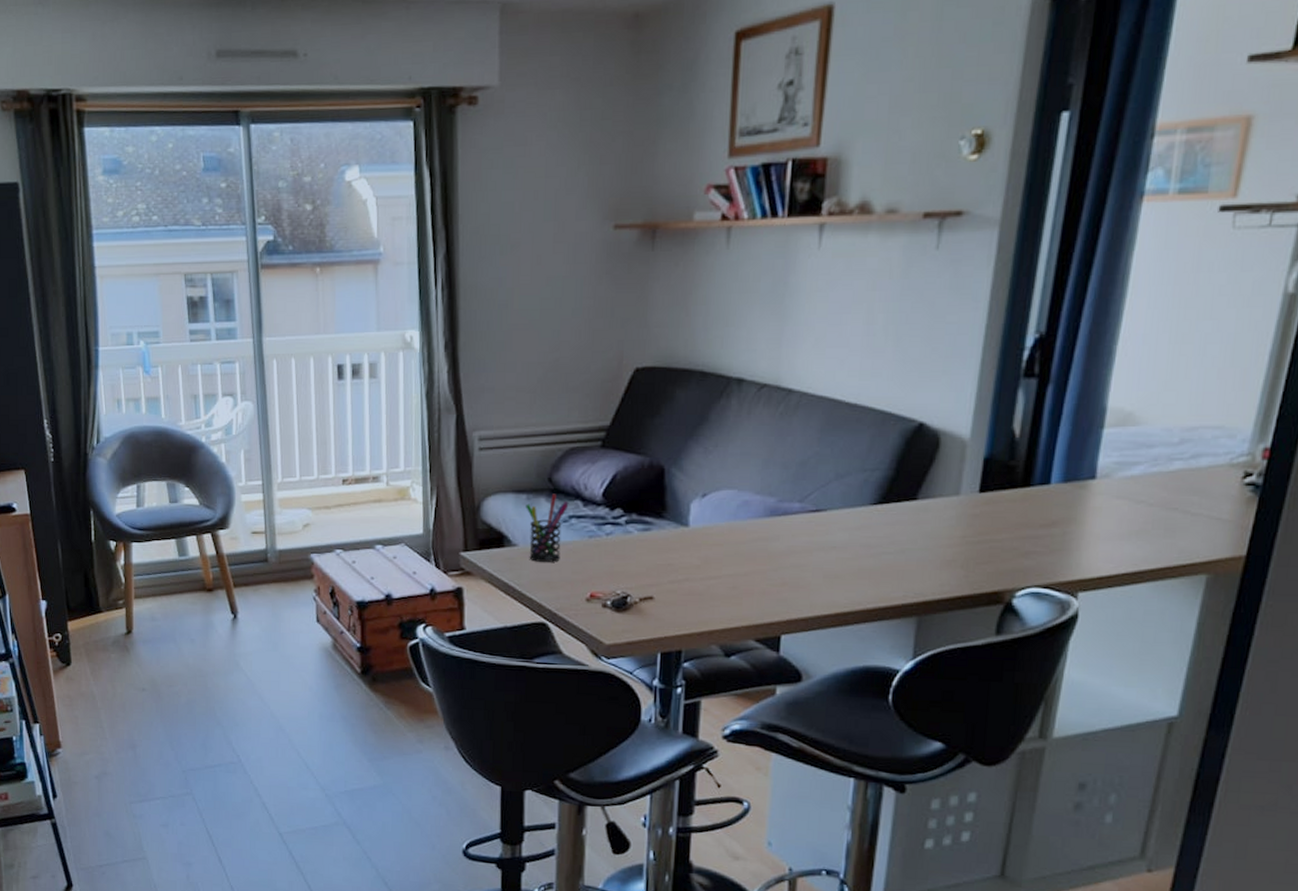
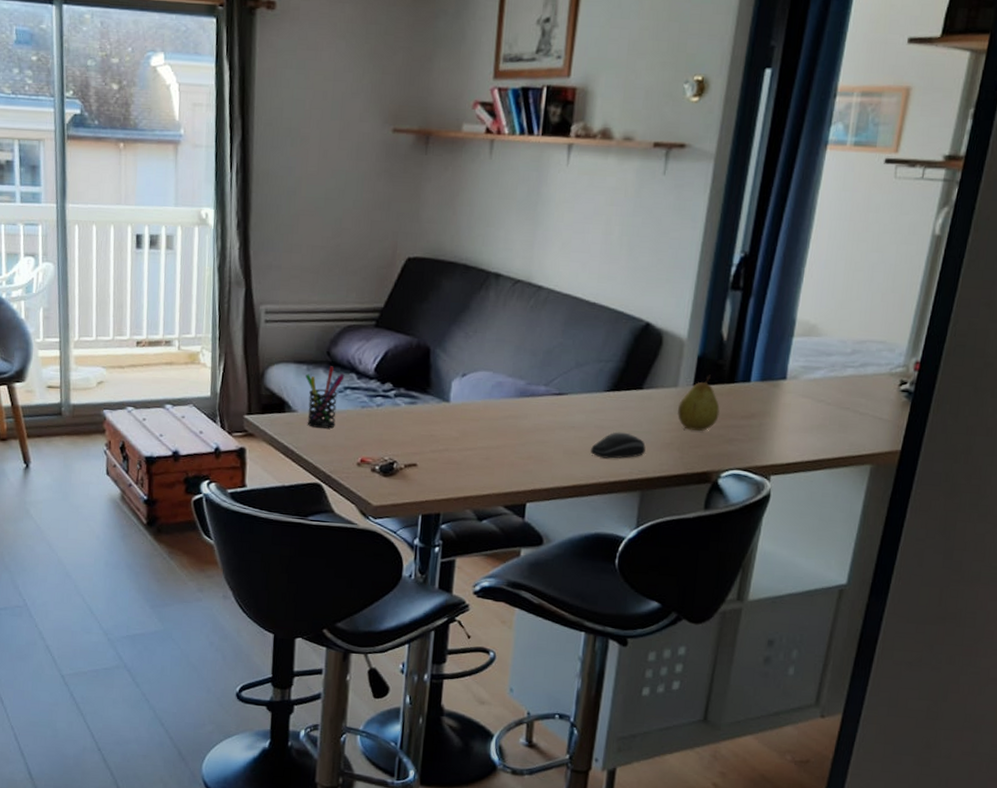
computer mouse: none [856,550,922,581] -> present [591,432,646,459]
fruit: none [959,478,1013,545] -> present [676,374,720,432]

